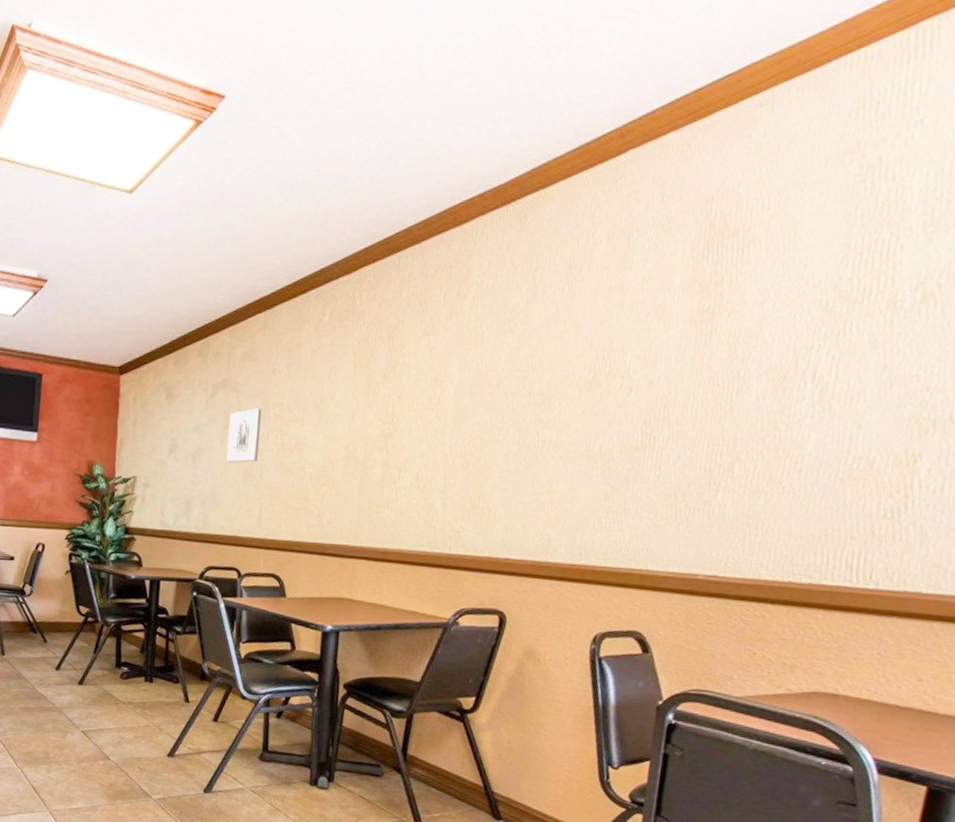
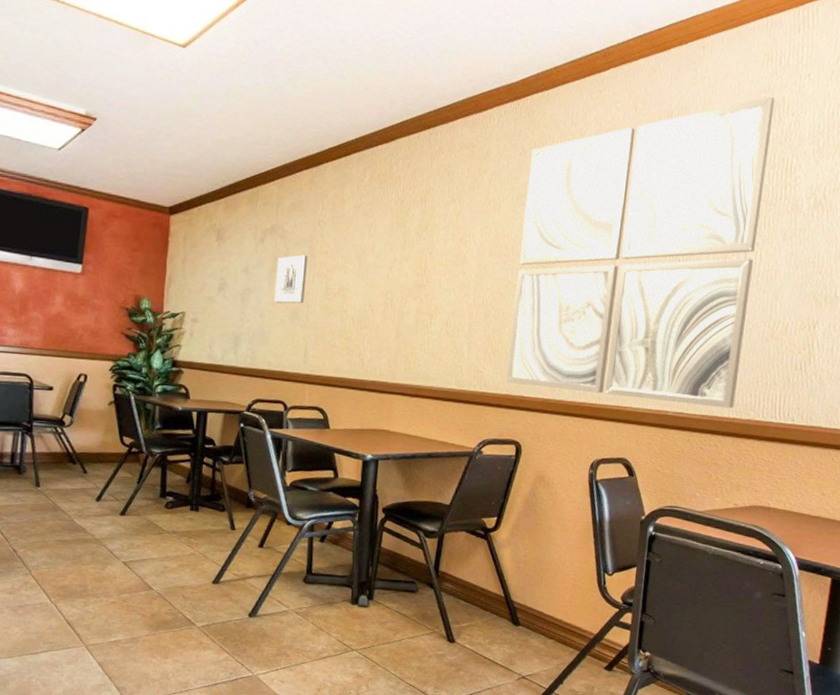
wall art: none [488,157,867,571] -> present [506,96,775,409]

